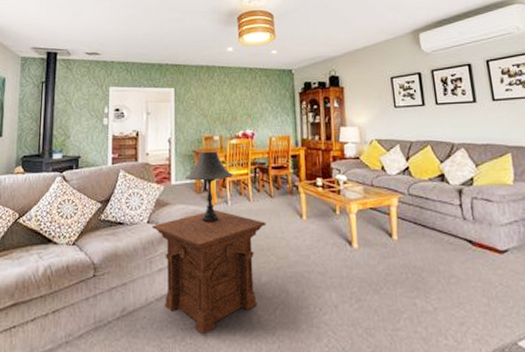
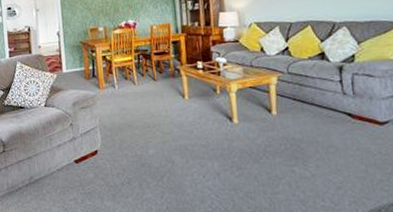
side table: present [152,209,266,335] -> none [49,93,151,198]
table lamp: present [184,151,234,224] -> none [74,41,119,105]

